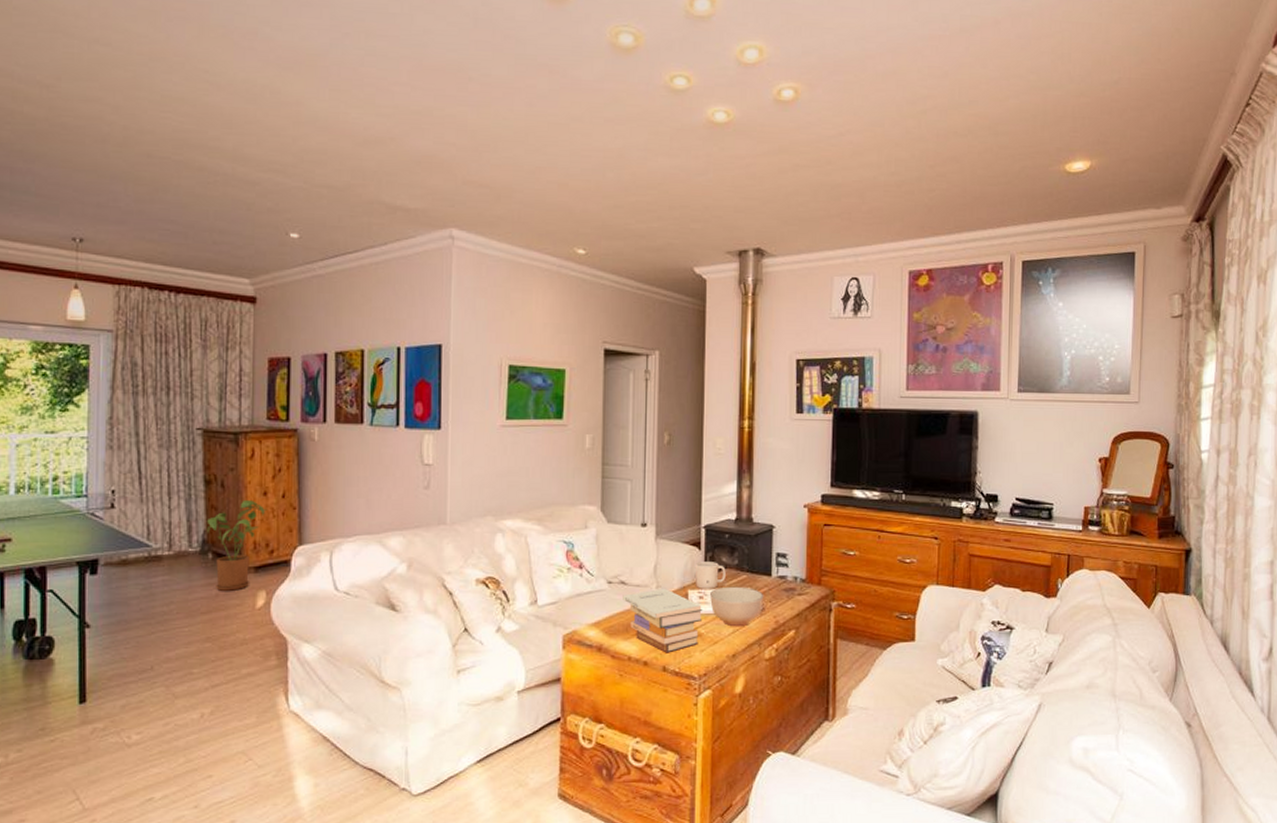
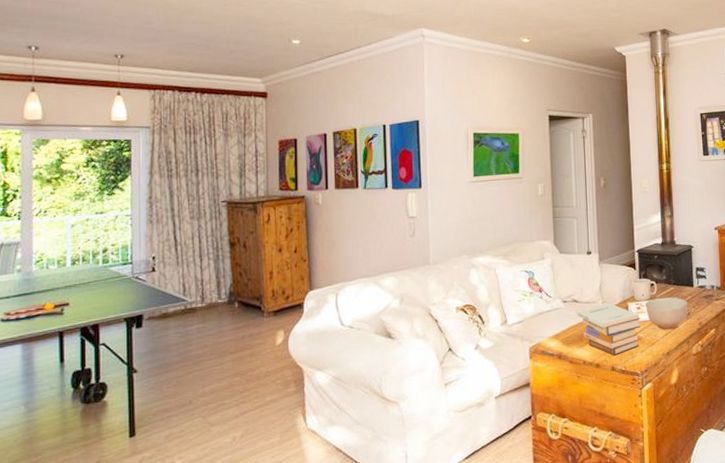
house plant: present [206,499,267,591] -> none [232,256,282,333]

